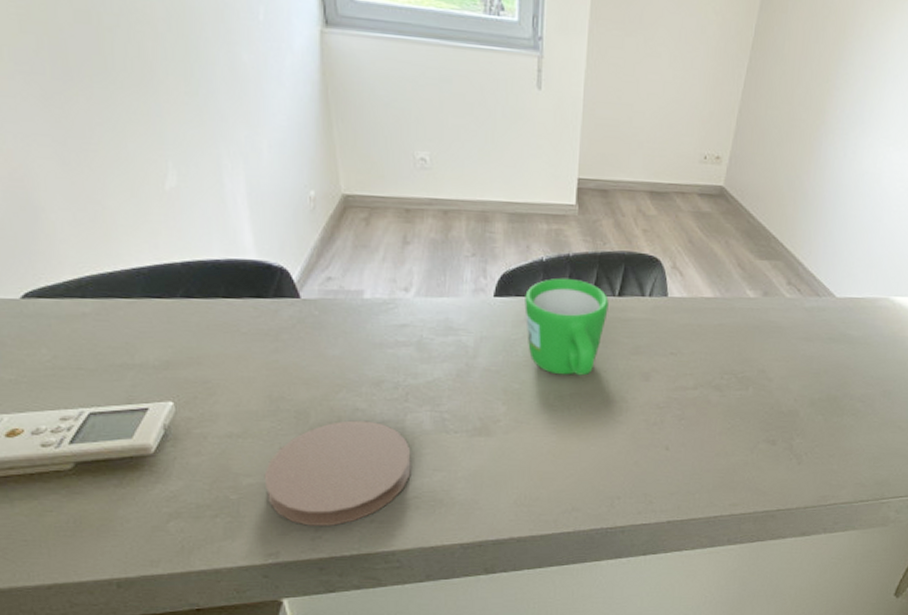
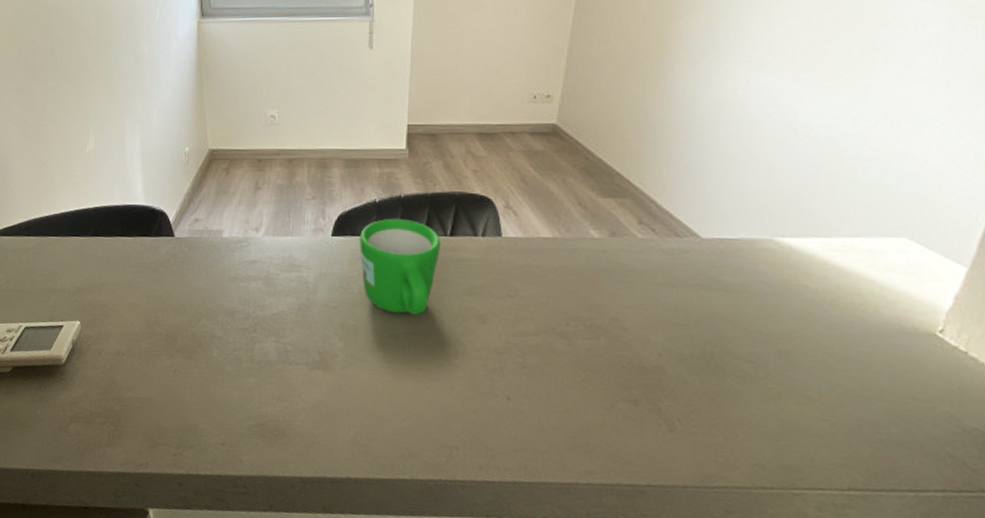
coaster: present [264,420,411,526] -> none [140,346,258,444]

